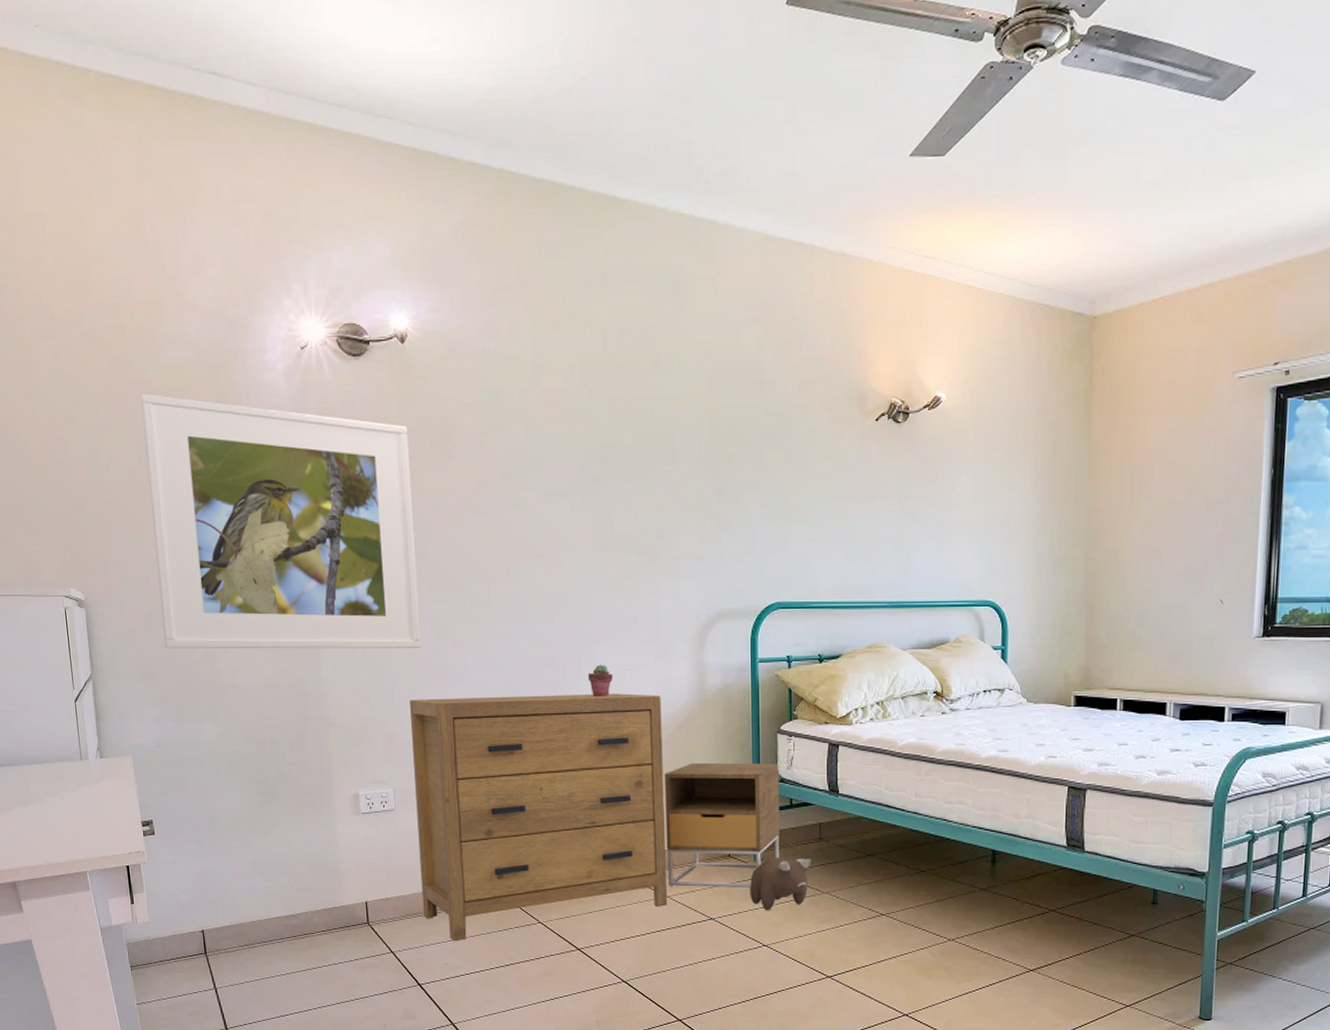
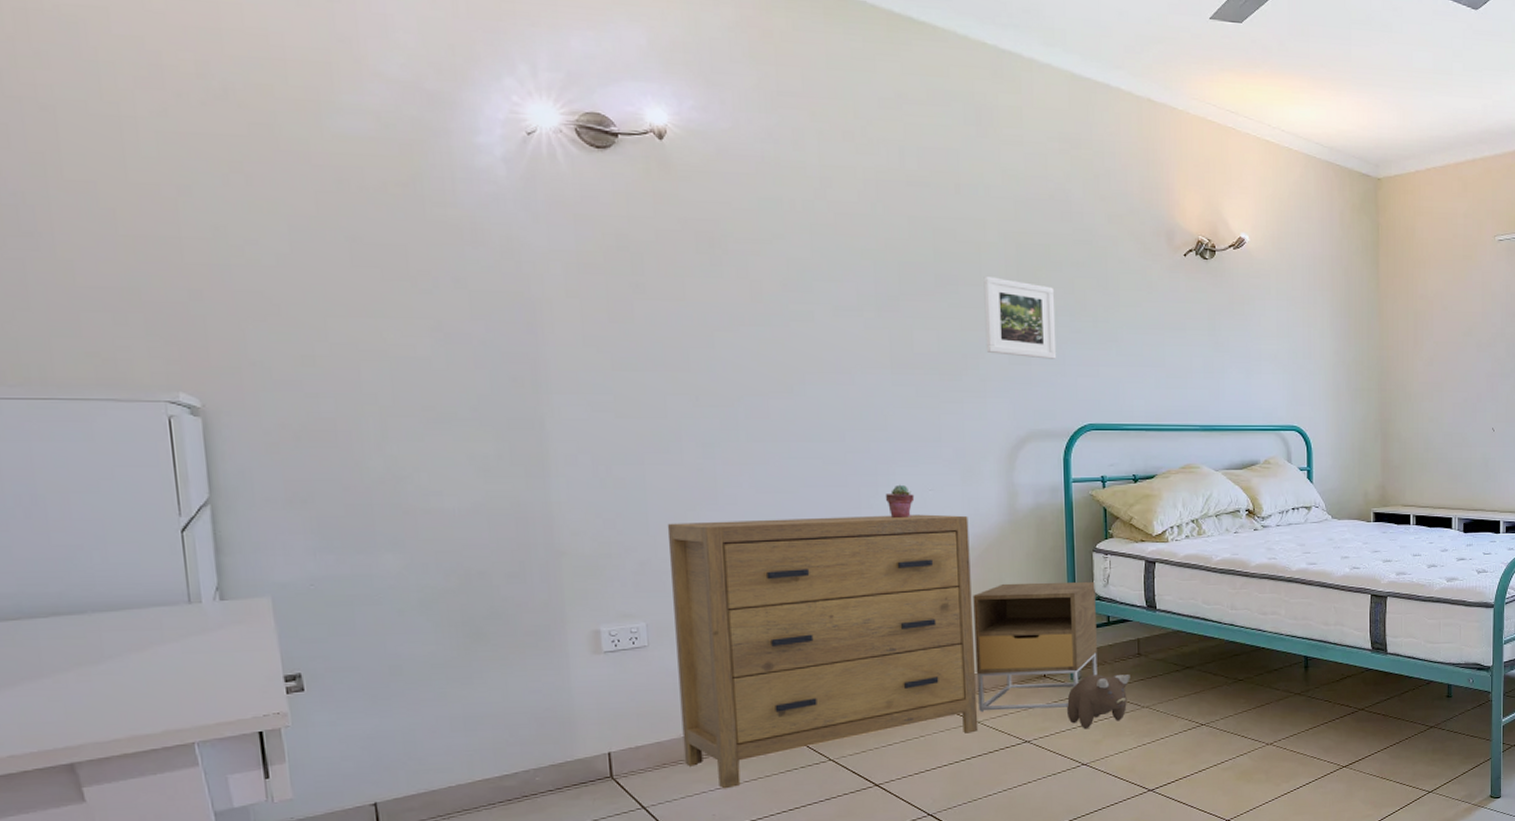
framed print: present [140,393,422,649] -> none [295,167,684,468]
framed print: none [678,454,746,537] -> present [983,275,1057,359]

